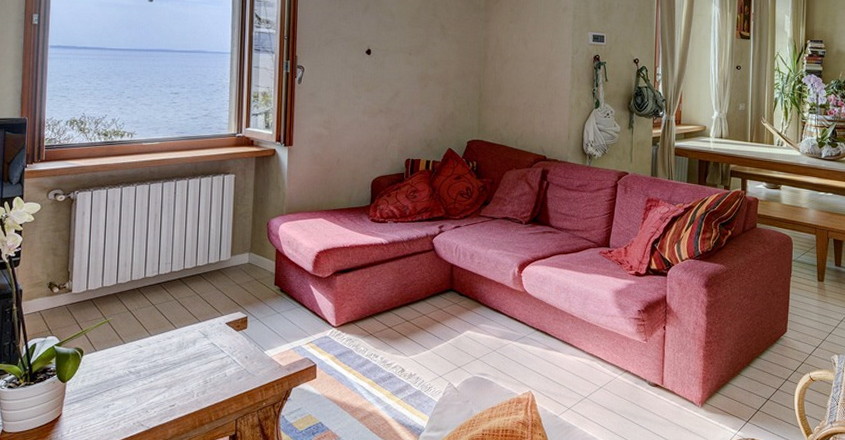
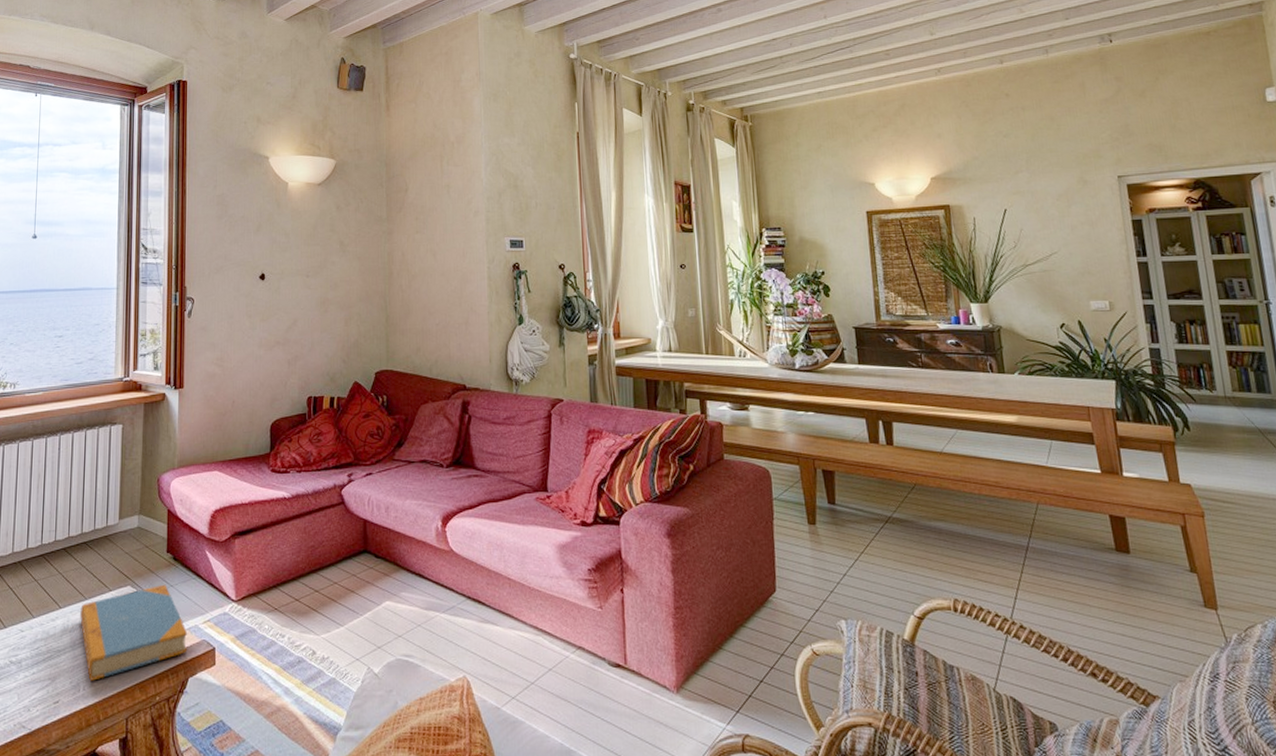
book: none [194,311,292,389] -> present [80,584,188,681]

